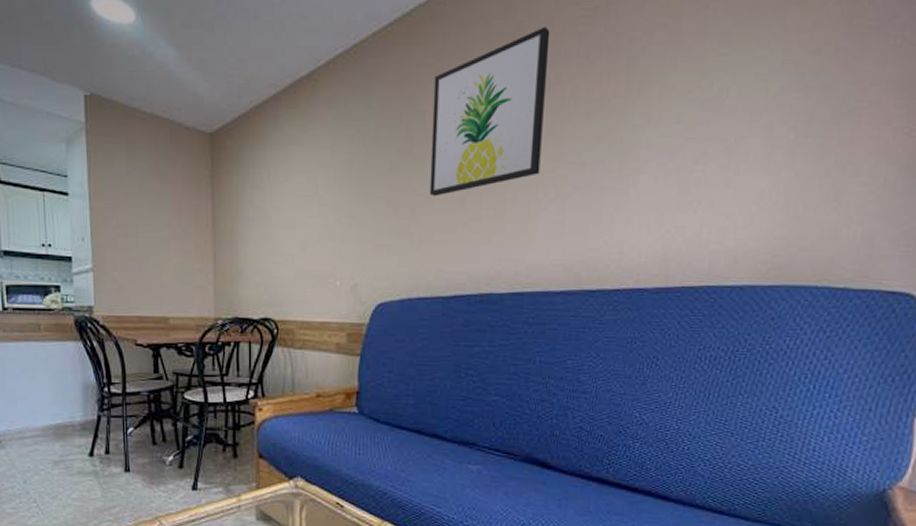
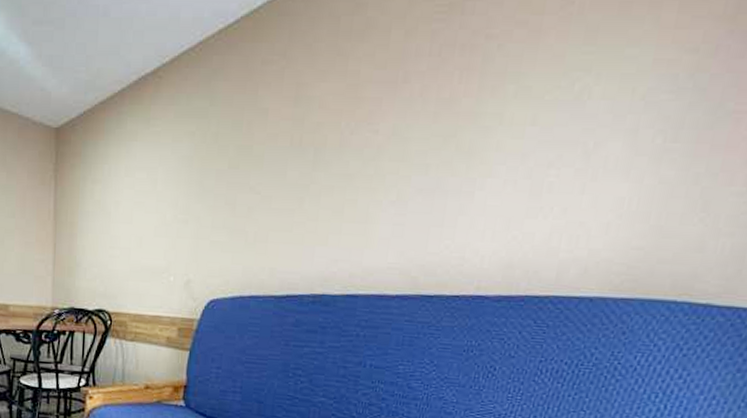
wall art: present [429,26,551,197] -> none [267,23,402,195]

